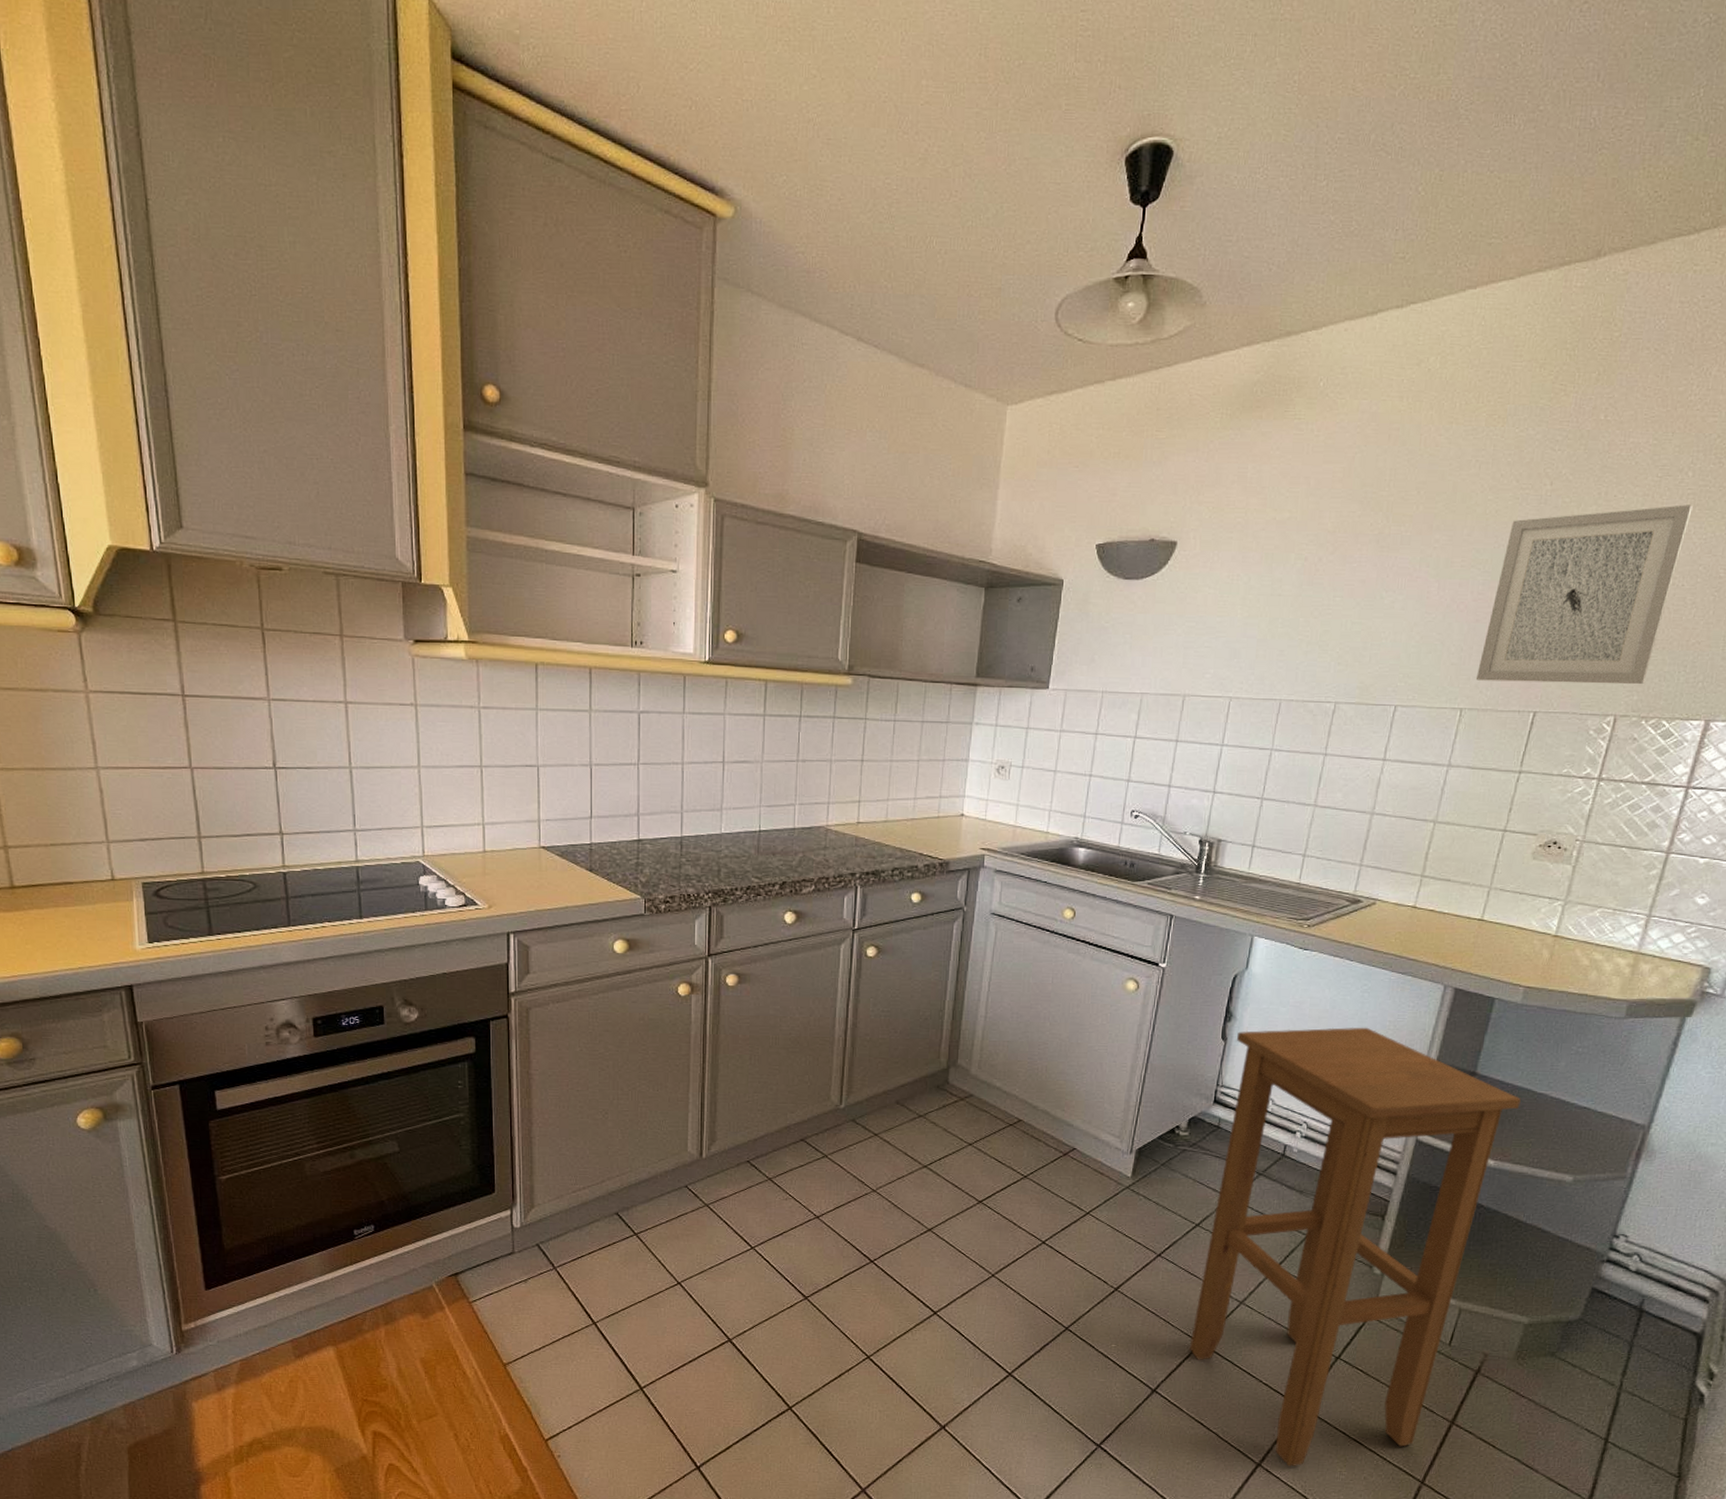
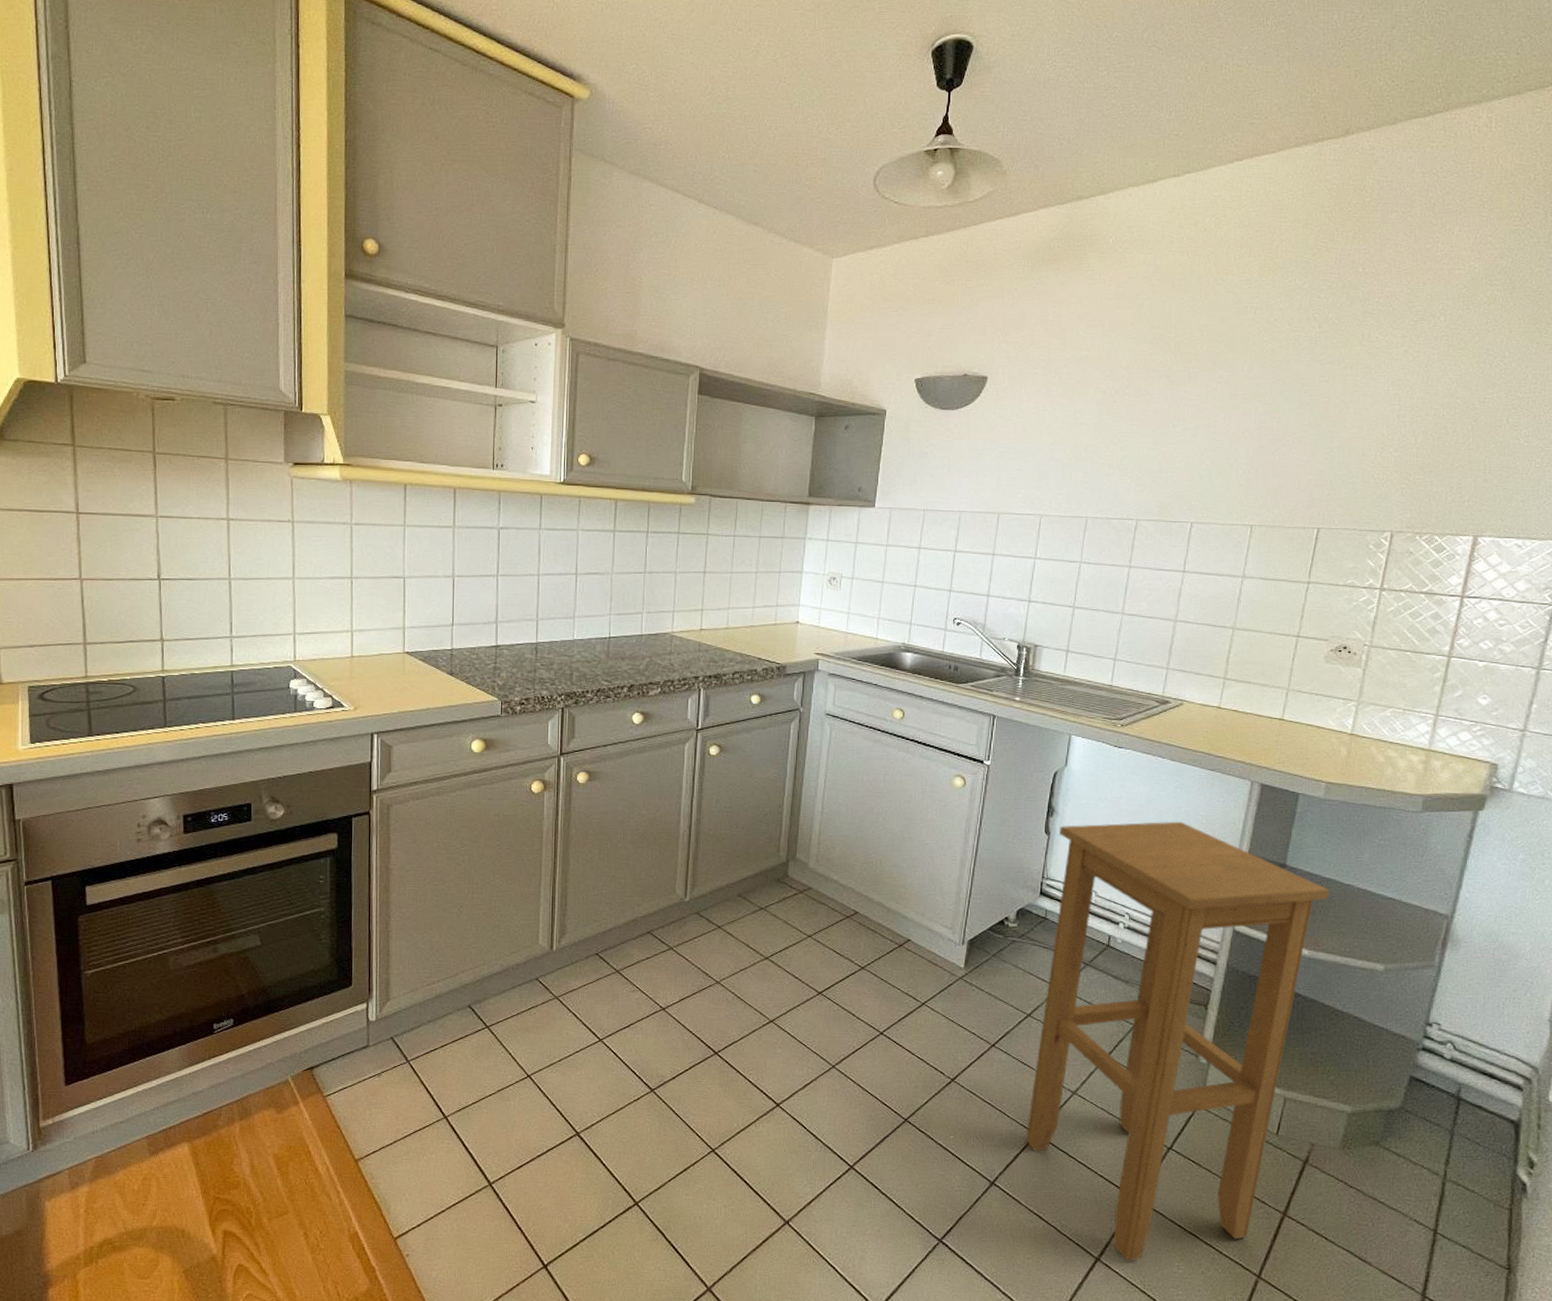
wall art: present [1475,505,1693,685] -> none [1263,345,1447,504]

